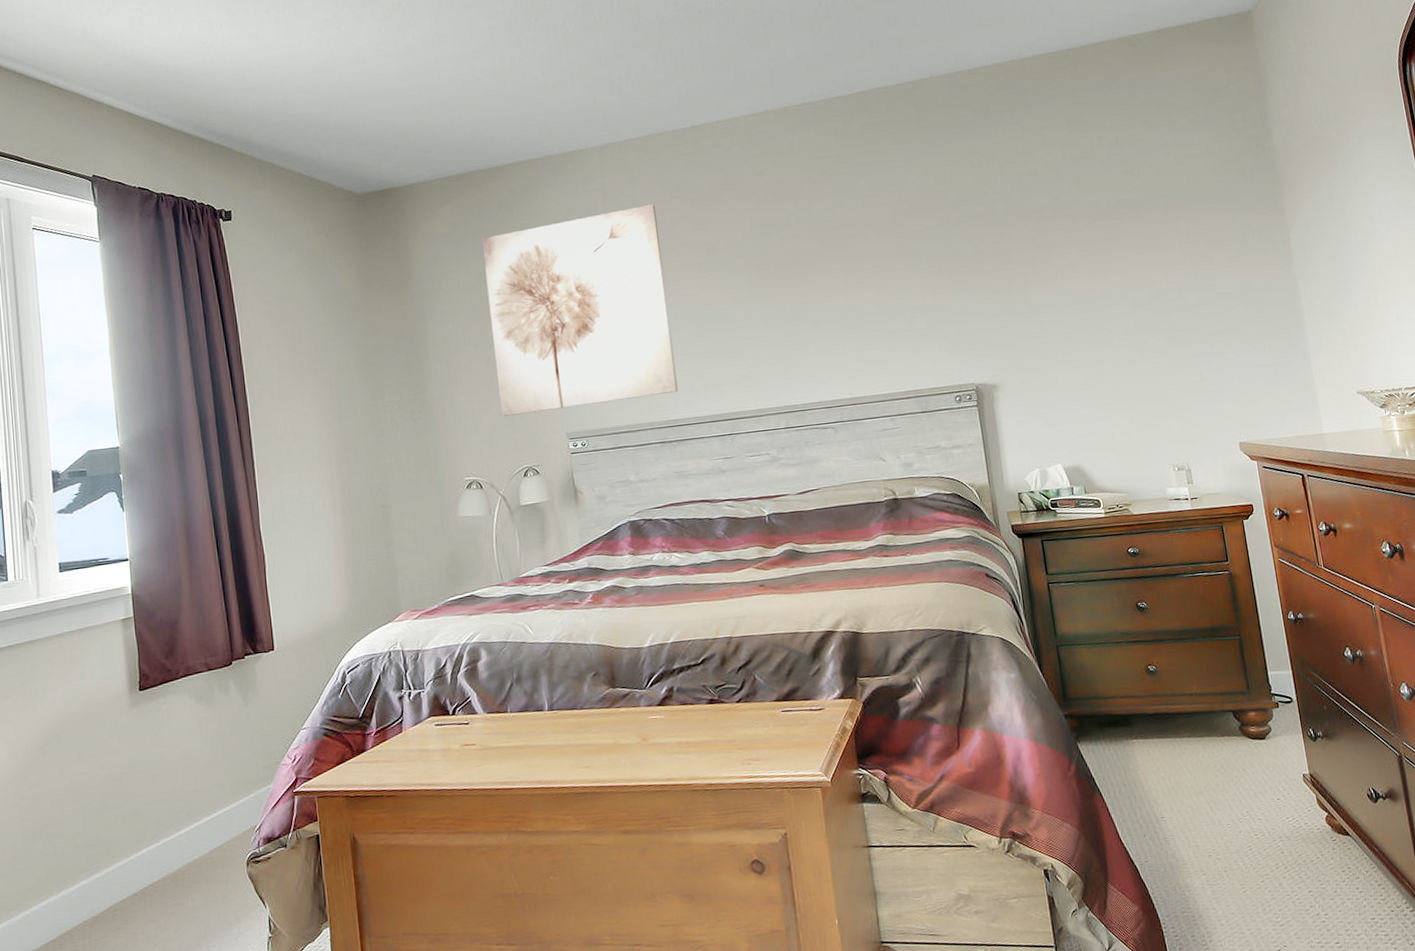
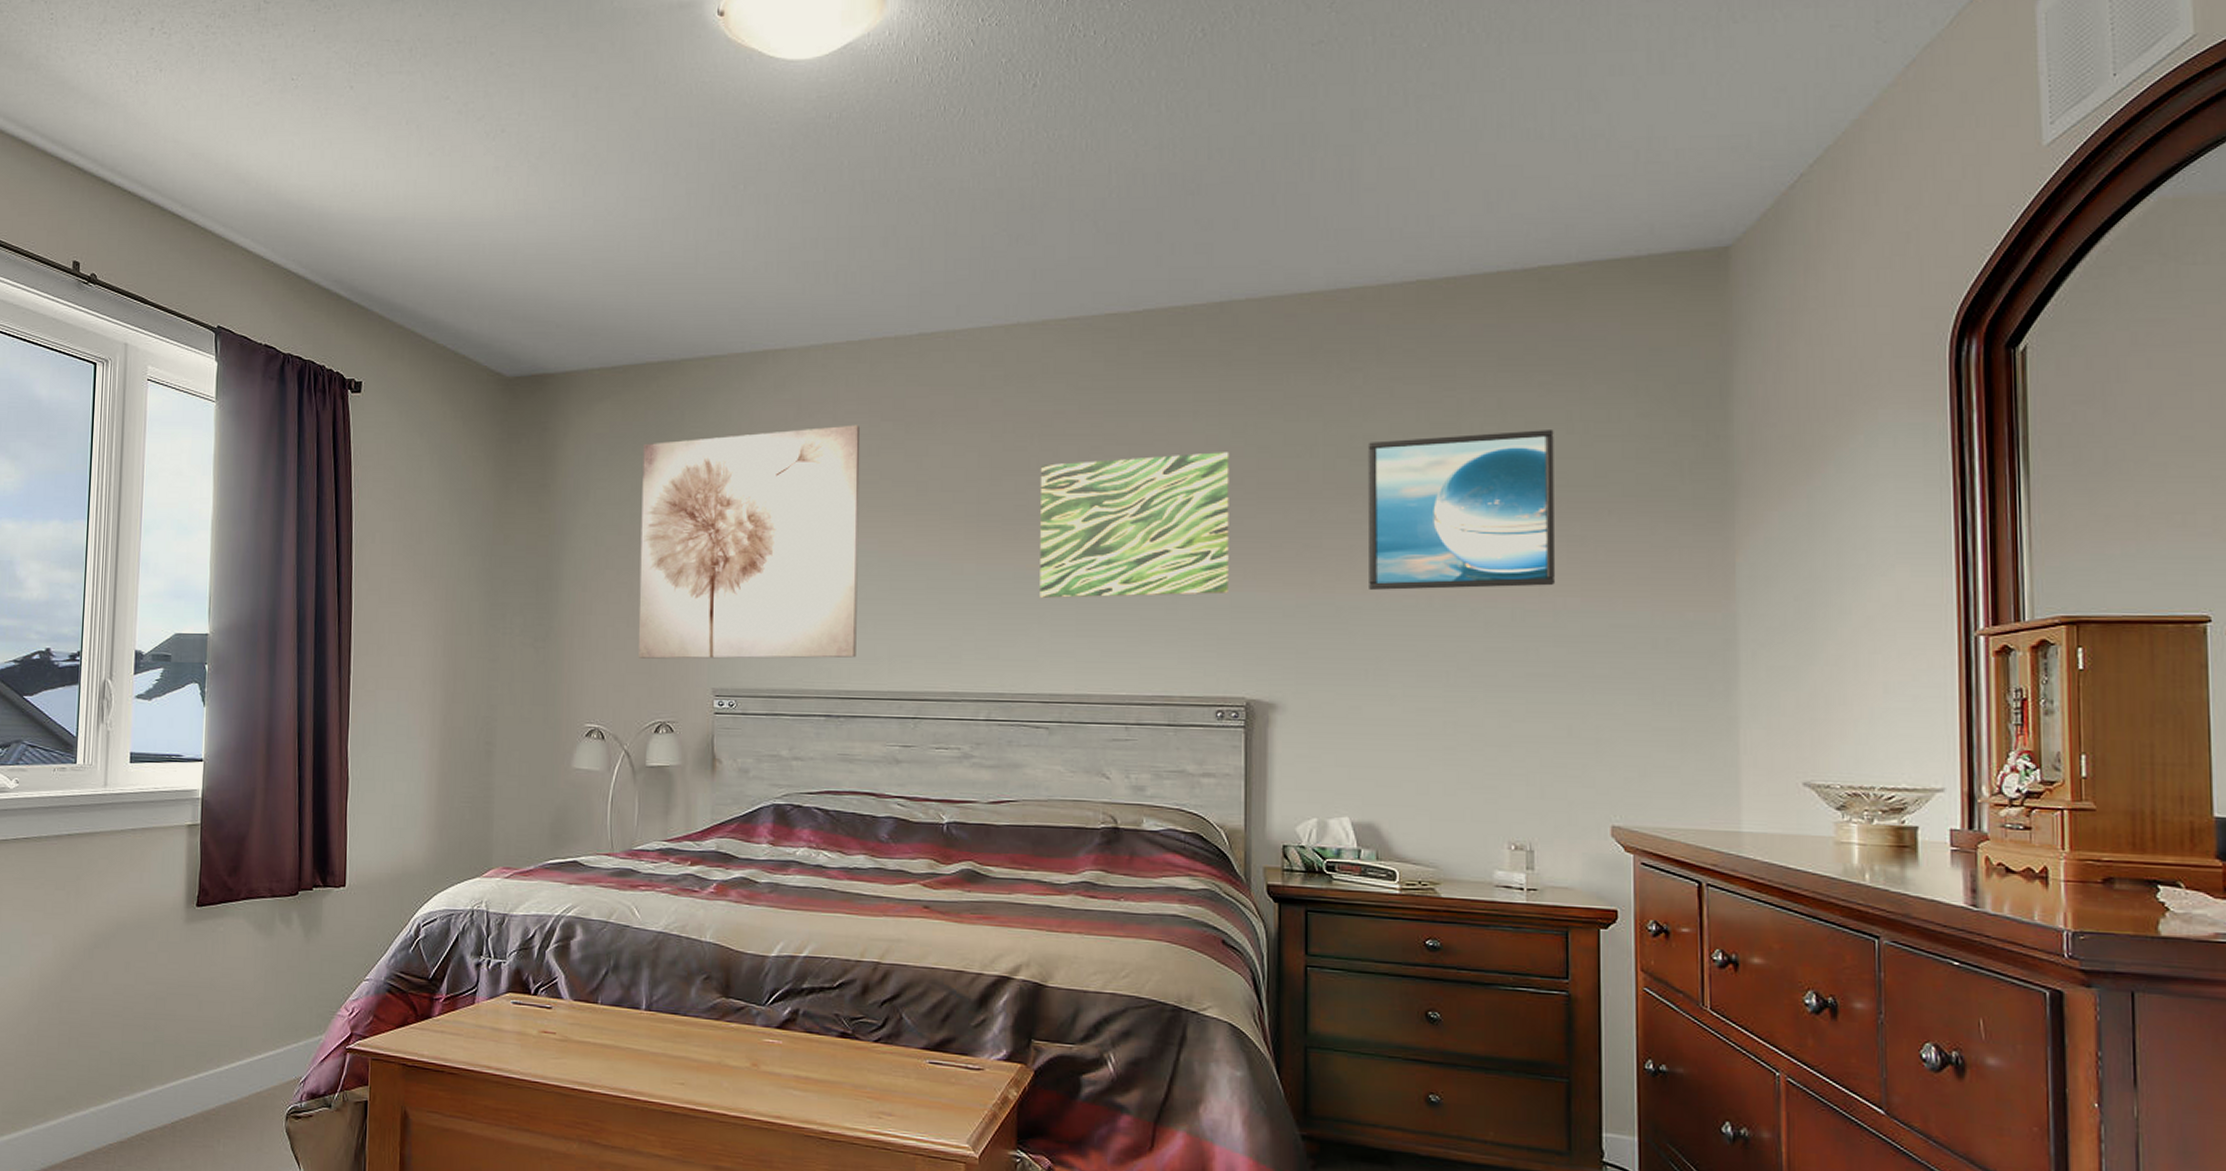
wall art: none [799,195,951,325] -> present [1039,452,1229,598]
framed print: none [1032,155,1174,289] -> present [1367,430,1554,590]

